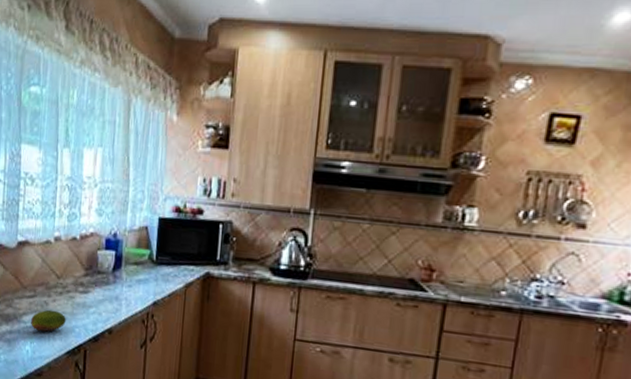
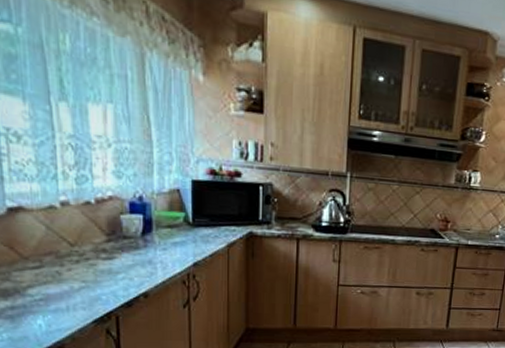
fruit: present [30,309,66,332] -> none [39,279,88,304]

